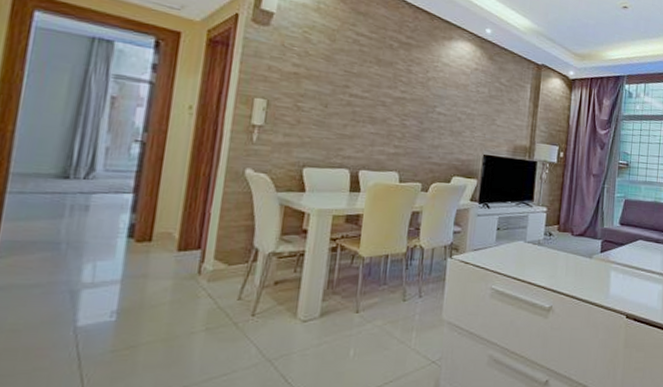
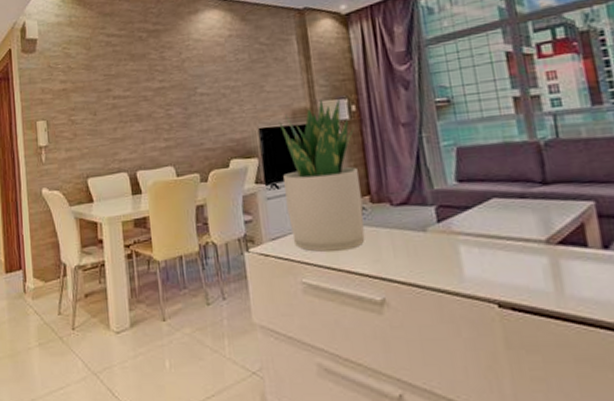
planter: none [491,141,559,266] -> present [278,98,365,252]

